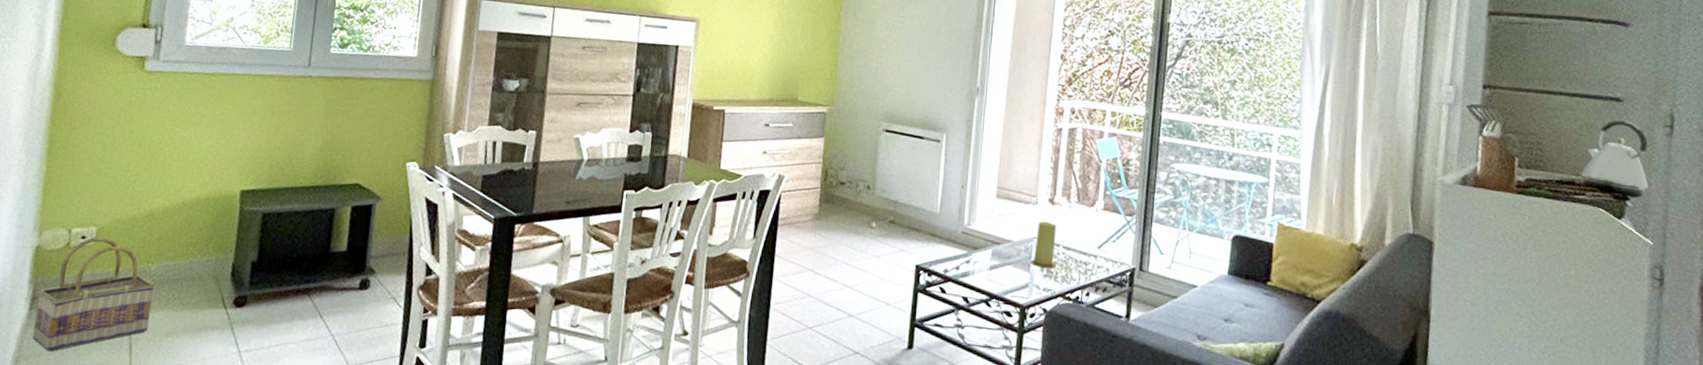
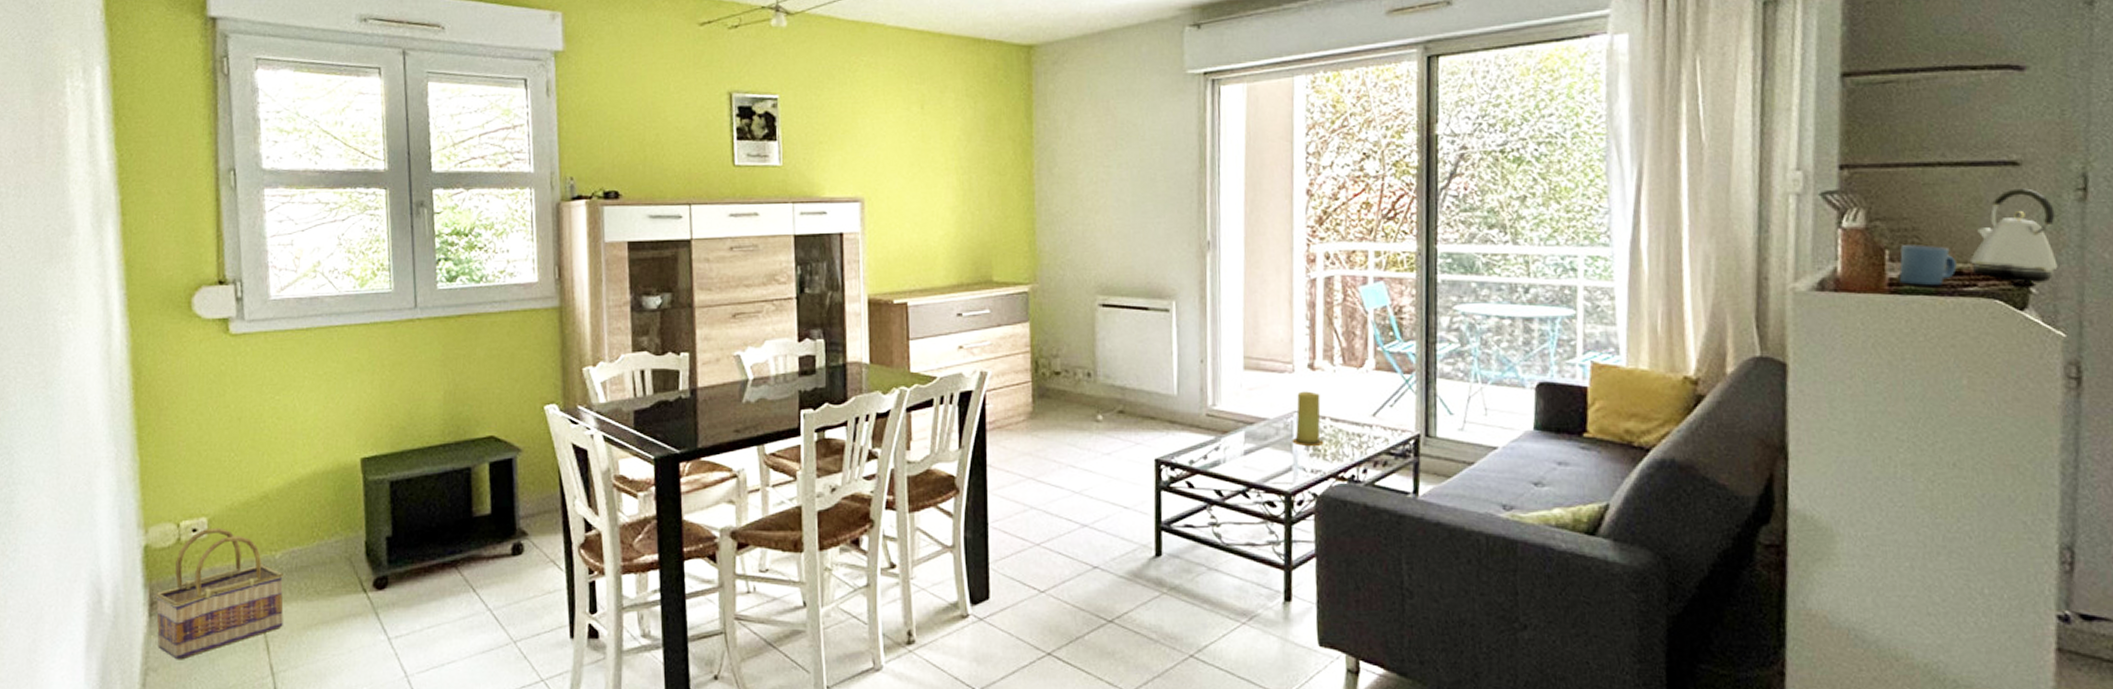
mug: none [1525,155,1570,194] -> present [1899,245,1957,289]

